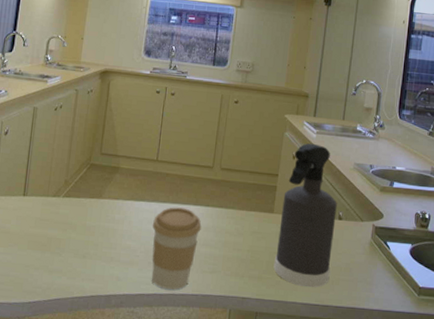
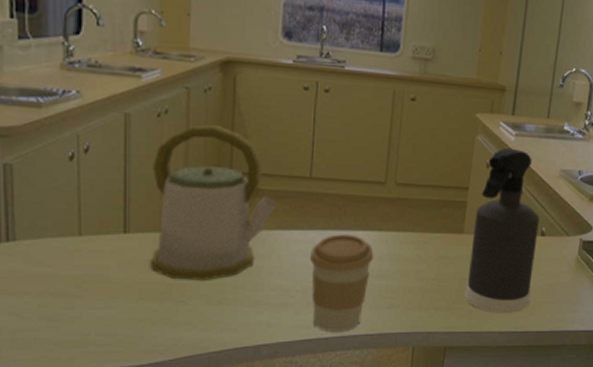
kettle: none [39,117,131,237] -> present [152,125,277,280]

